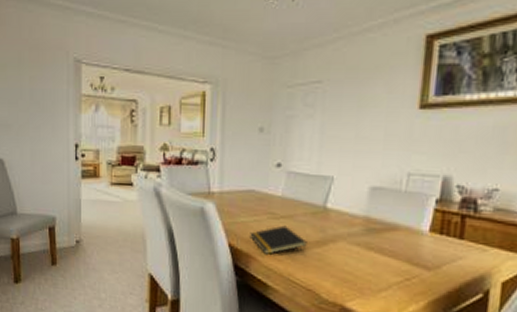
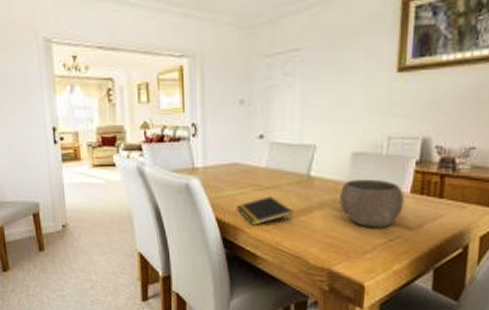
bowl: none [354,213,423,267] -> present [338,179,404,229]

